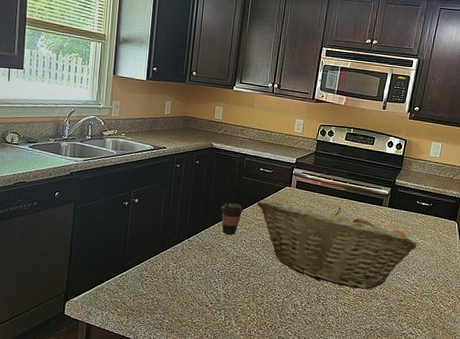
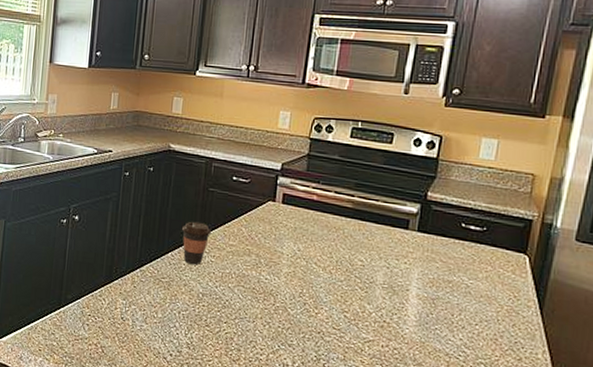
fruit basket: present [256,199,417,290] -> none [228,218,465,349]

